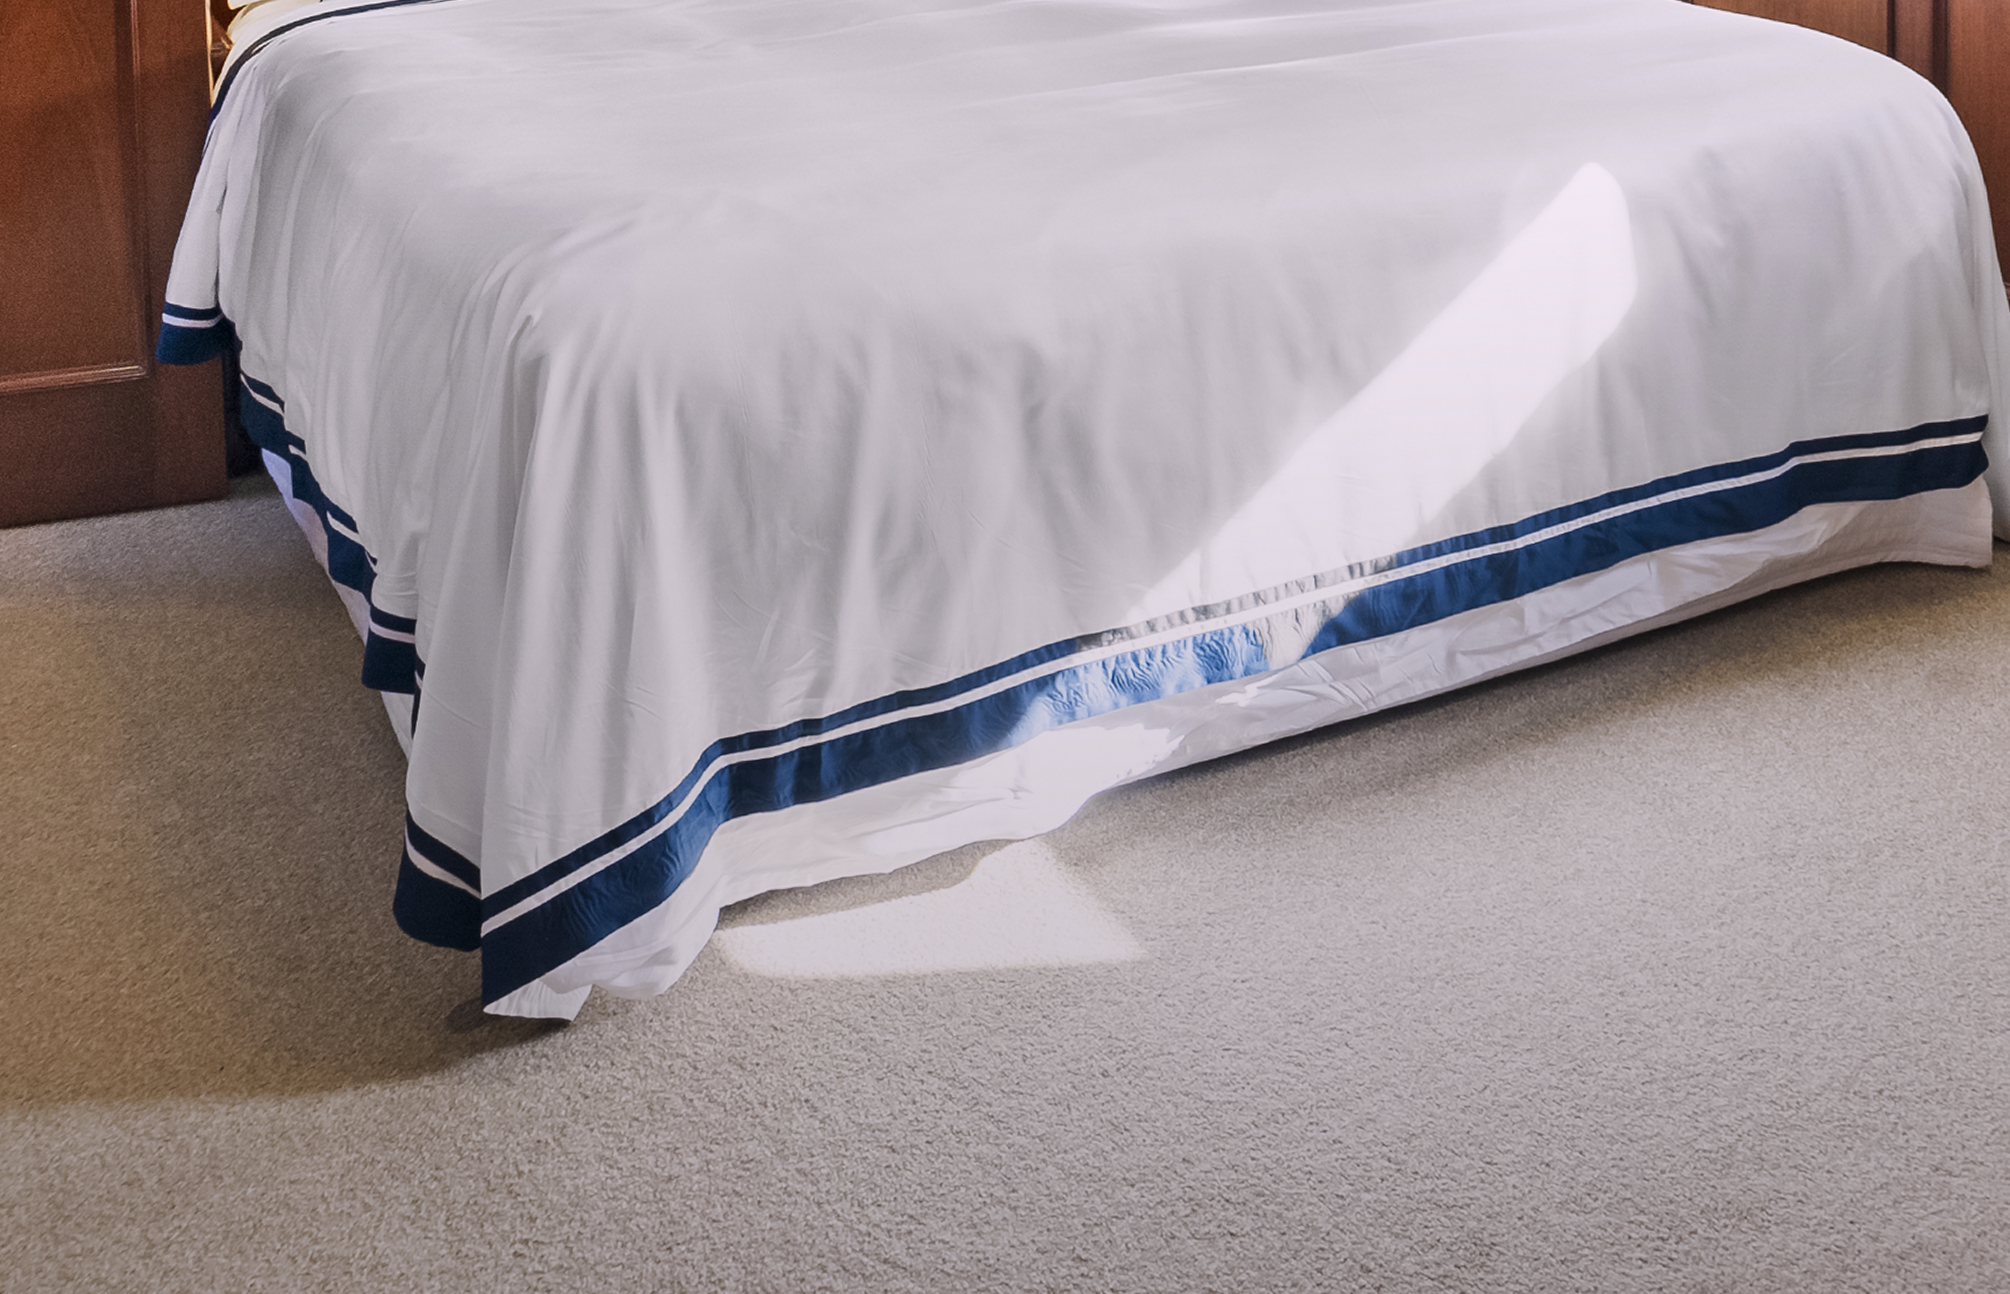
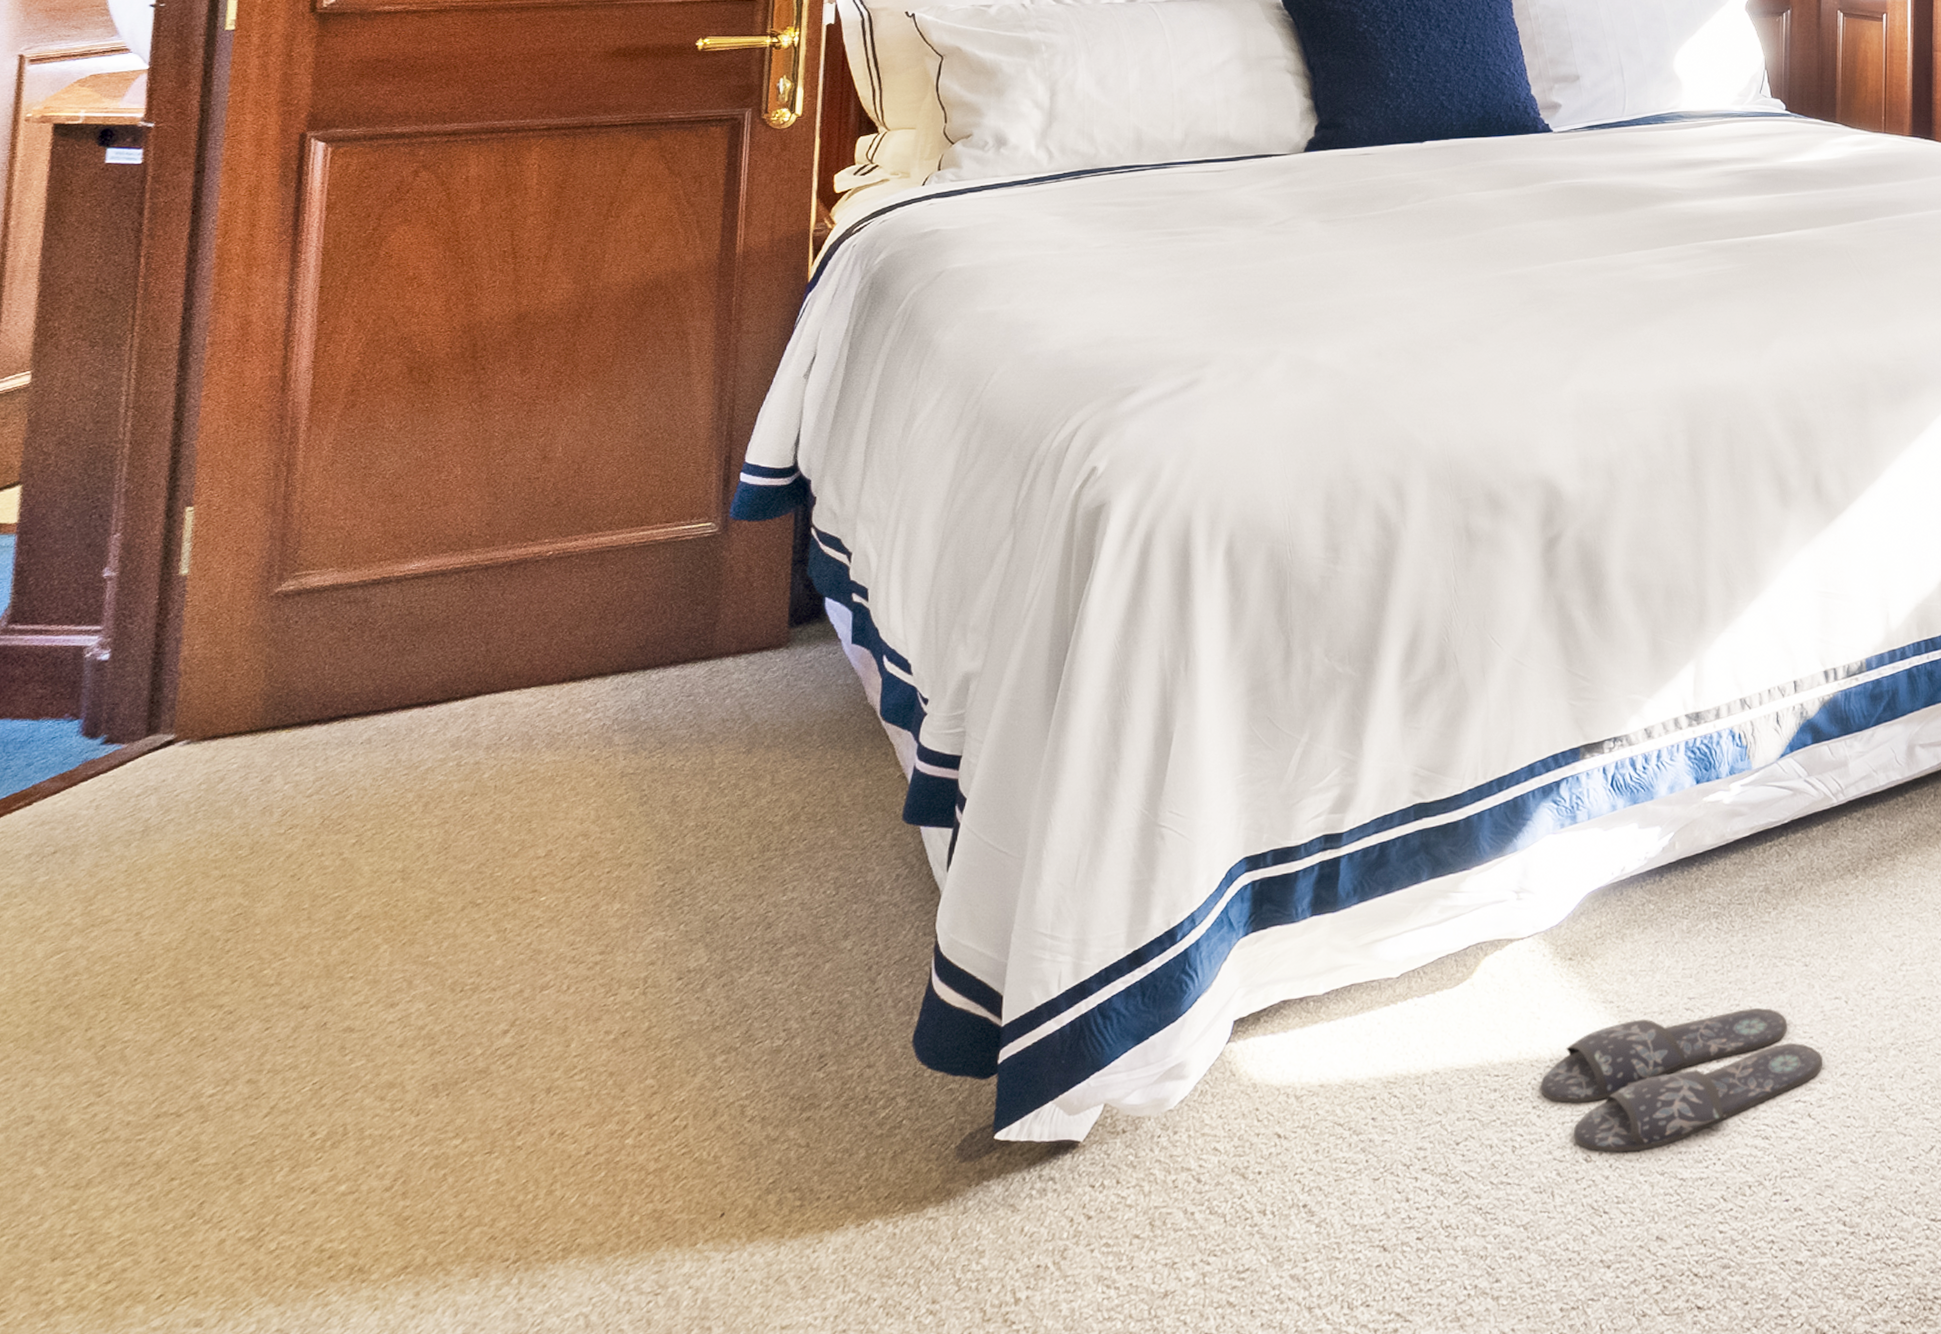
slippers: none [1050,928,1359,1068] -> present [1541,1008,1822,1152]

